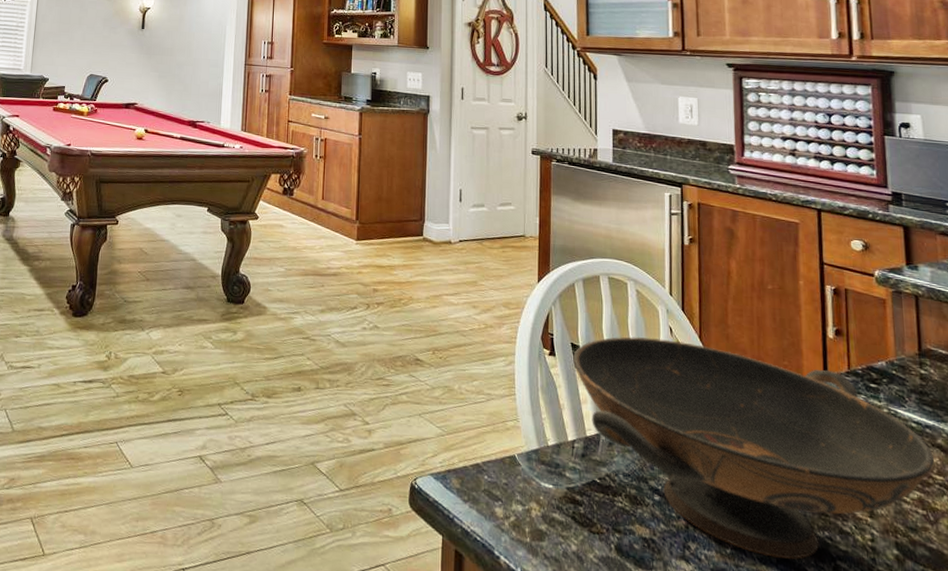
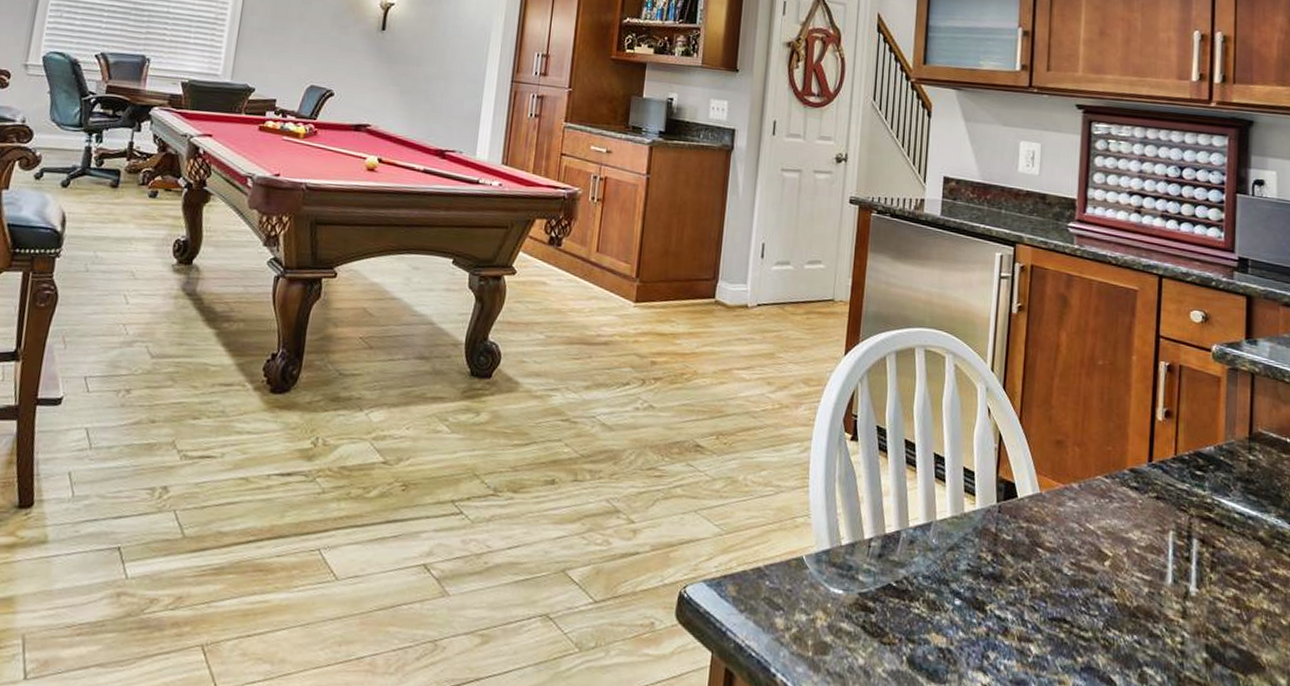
decorative bowl: present [573,336,935,559] -> none [877,418,1254,667]

